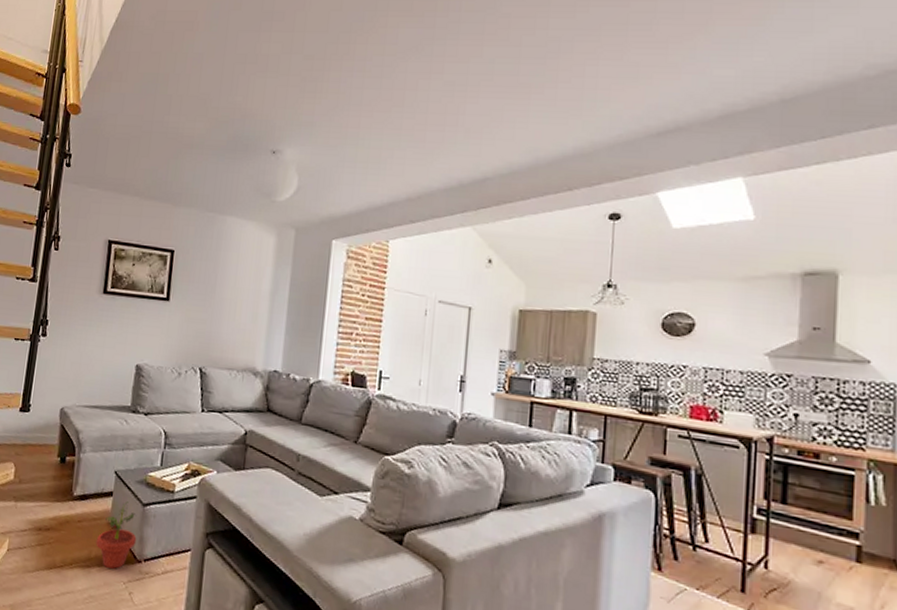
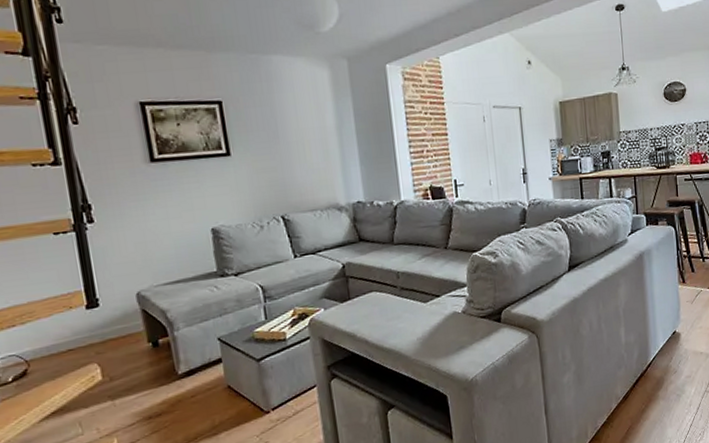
potted plant: present [96,501,137,569] -> none [216,362,260,429]

